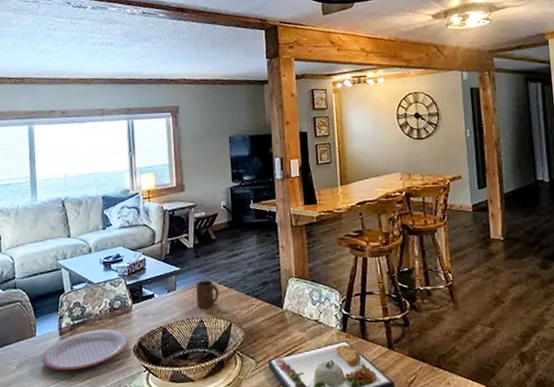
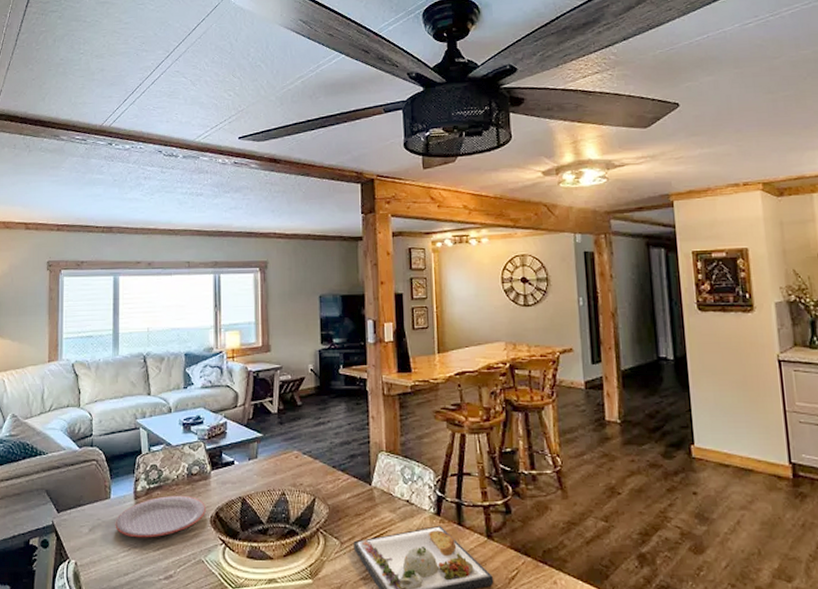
cup: present [196,280,219,308] -> none [278,449,303,480]

